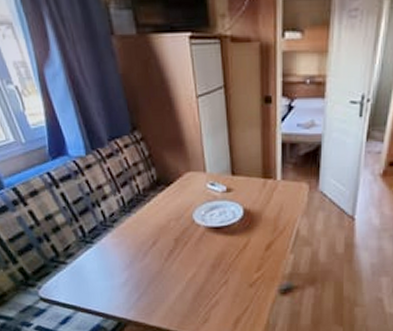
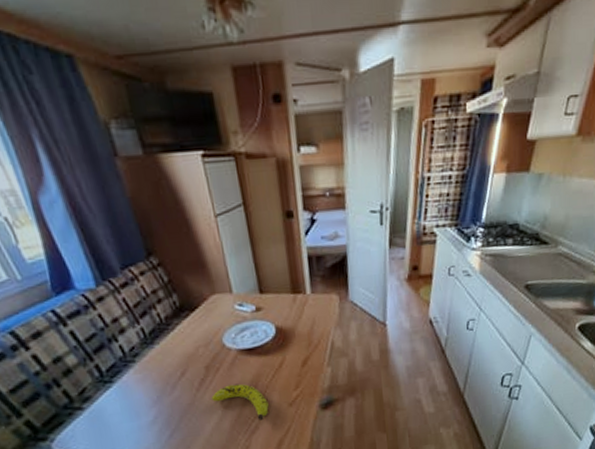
fruit: none [178,259,230,297] -> present [211,383,269,422]

